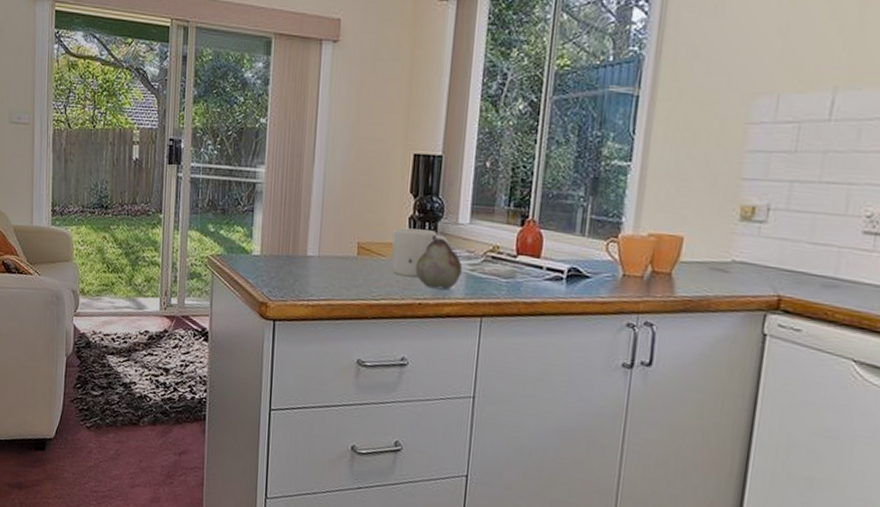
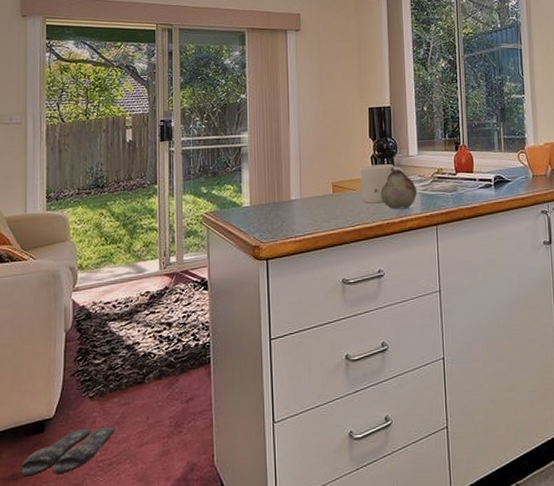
slippers: none [24,455,109,494] -> present [21,426,114,477]

